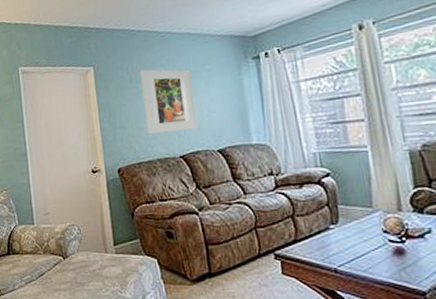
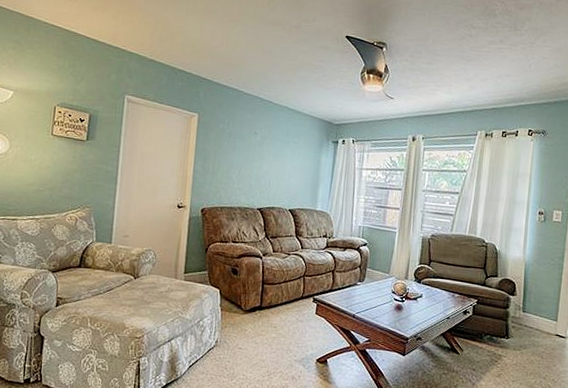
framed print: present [140,69,198,135] -> none [234,127,282,189]

